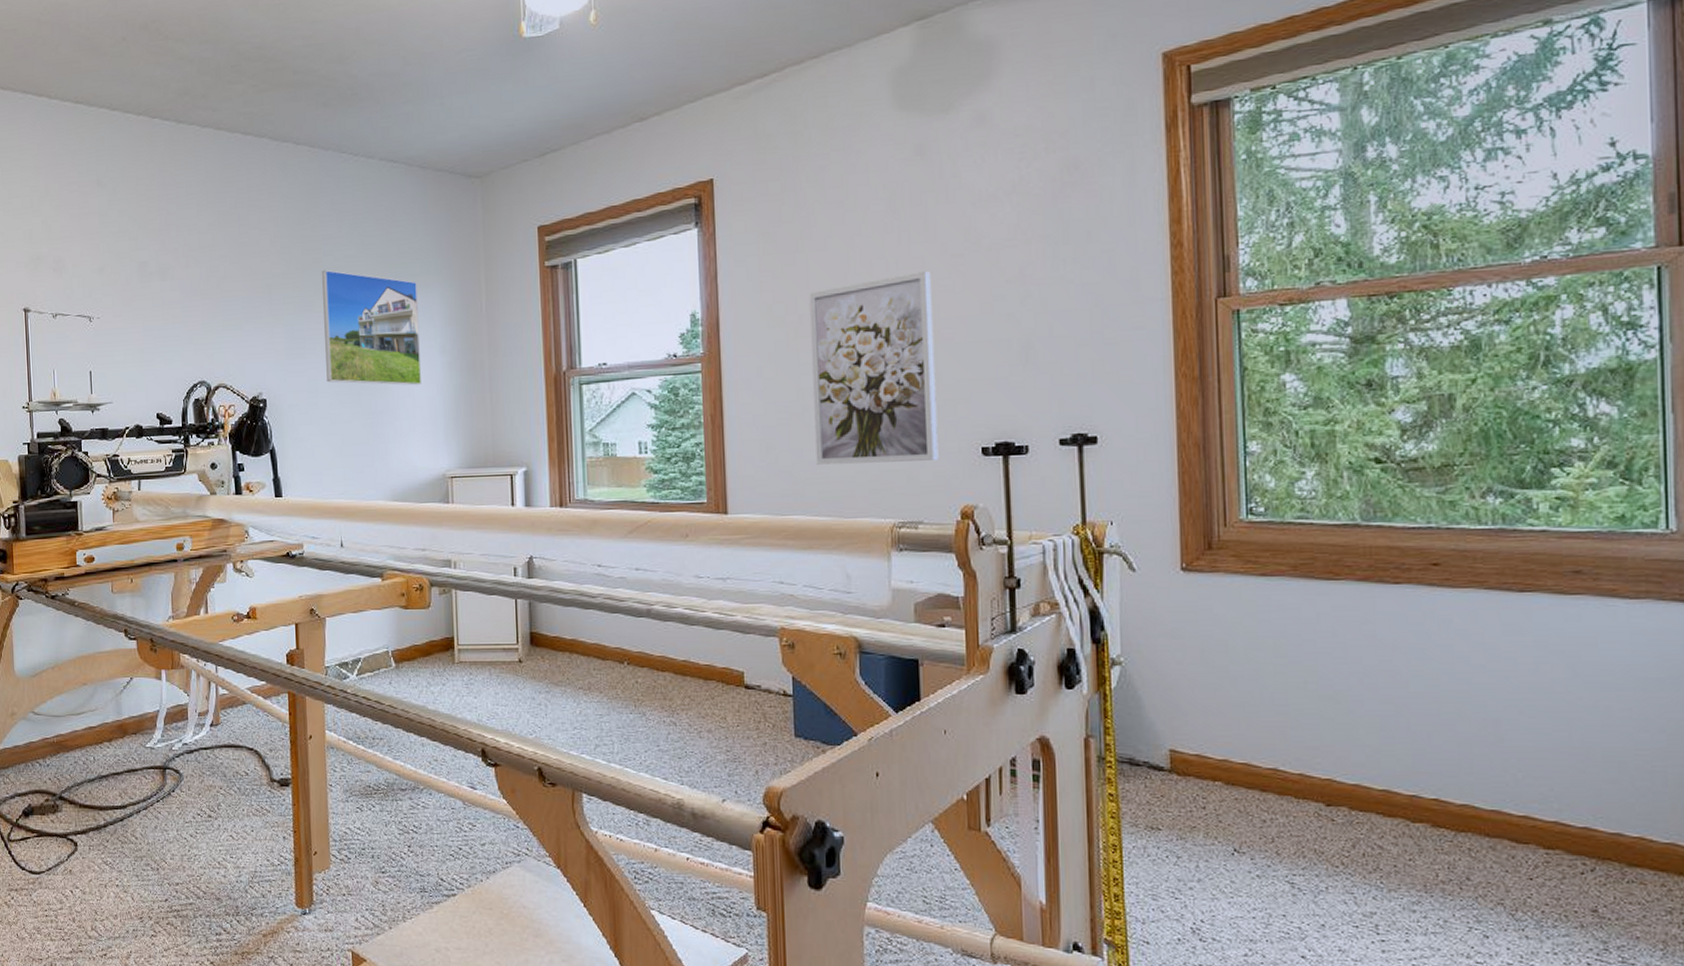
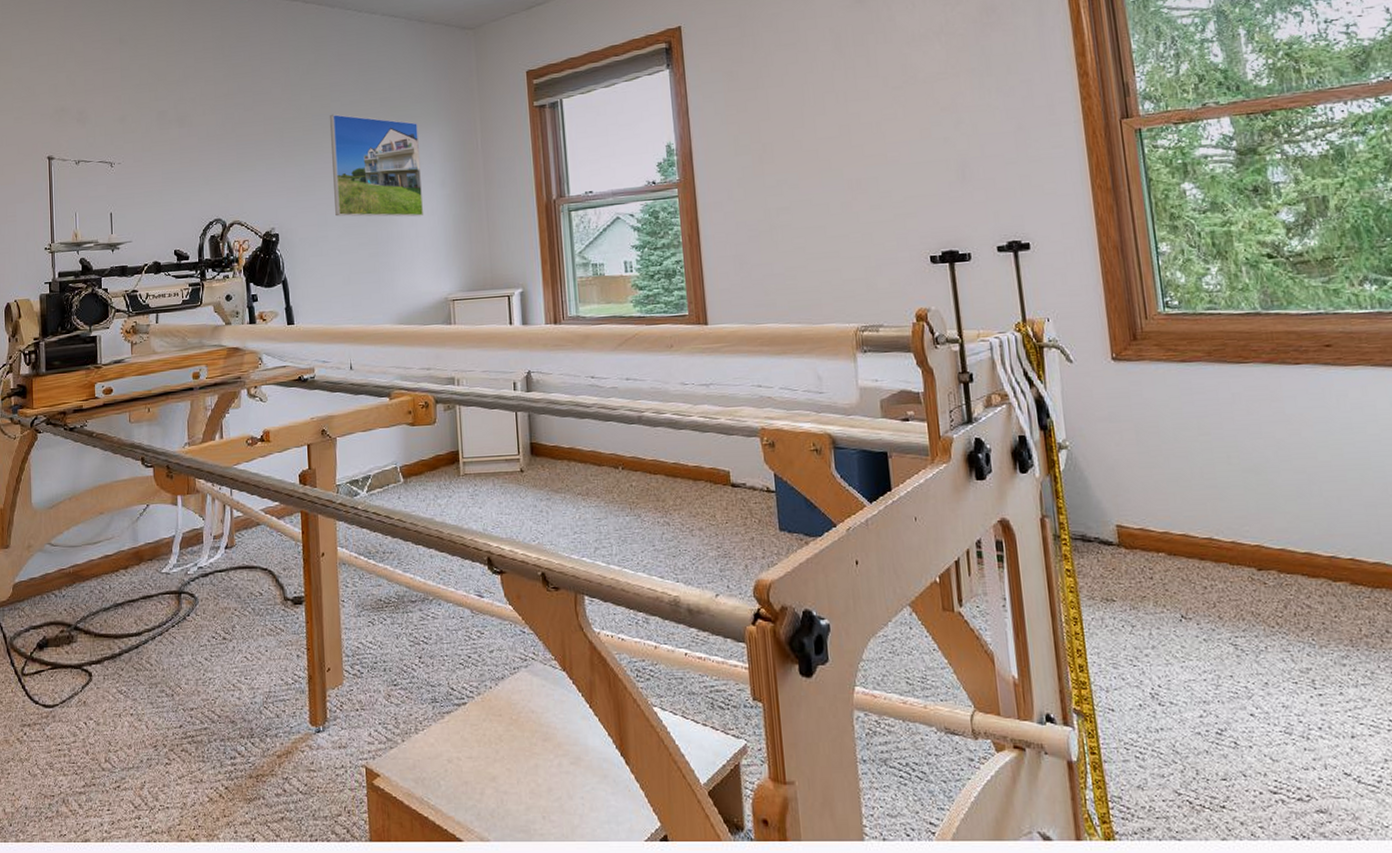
wall art: present [808,270,939,465] -> none [770,101,893,277]

